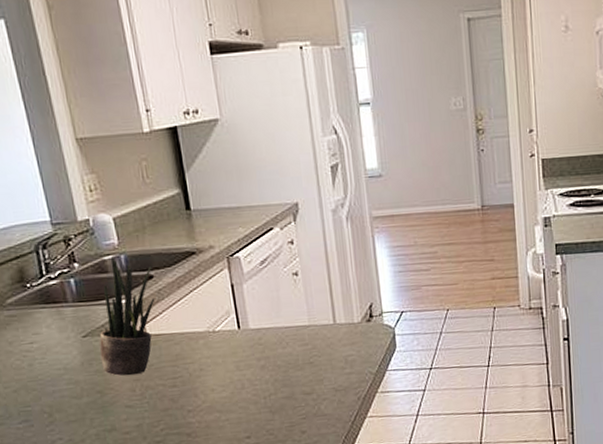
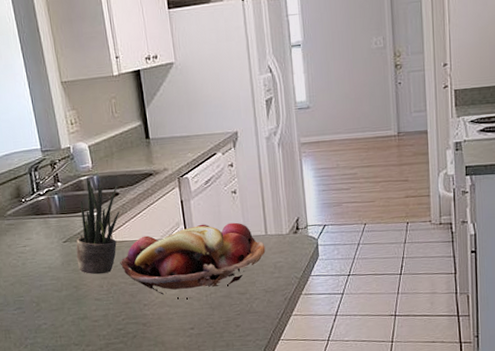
fruit basket: none [156,309,335,402] -> present [120,222,266,299]

